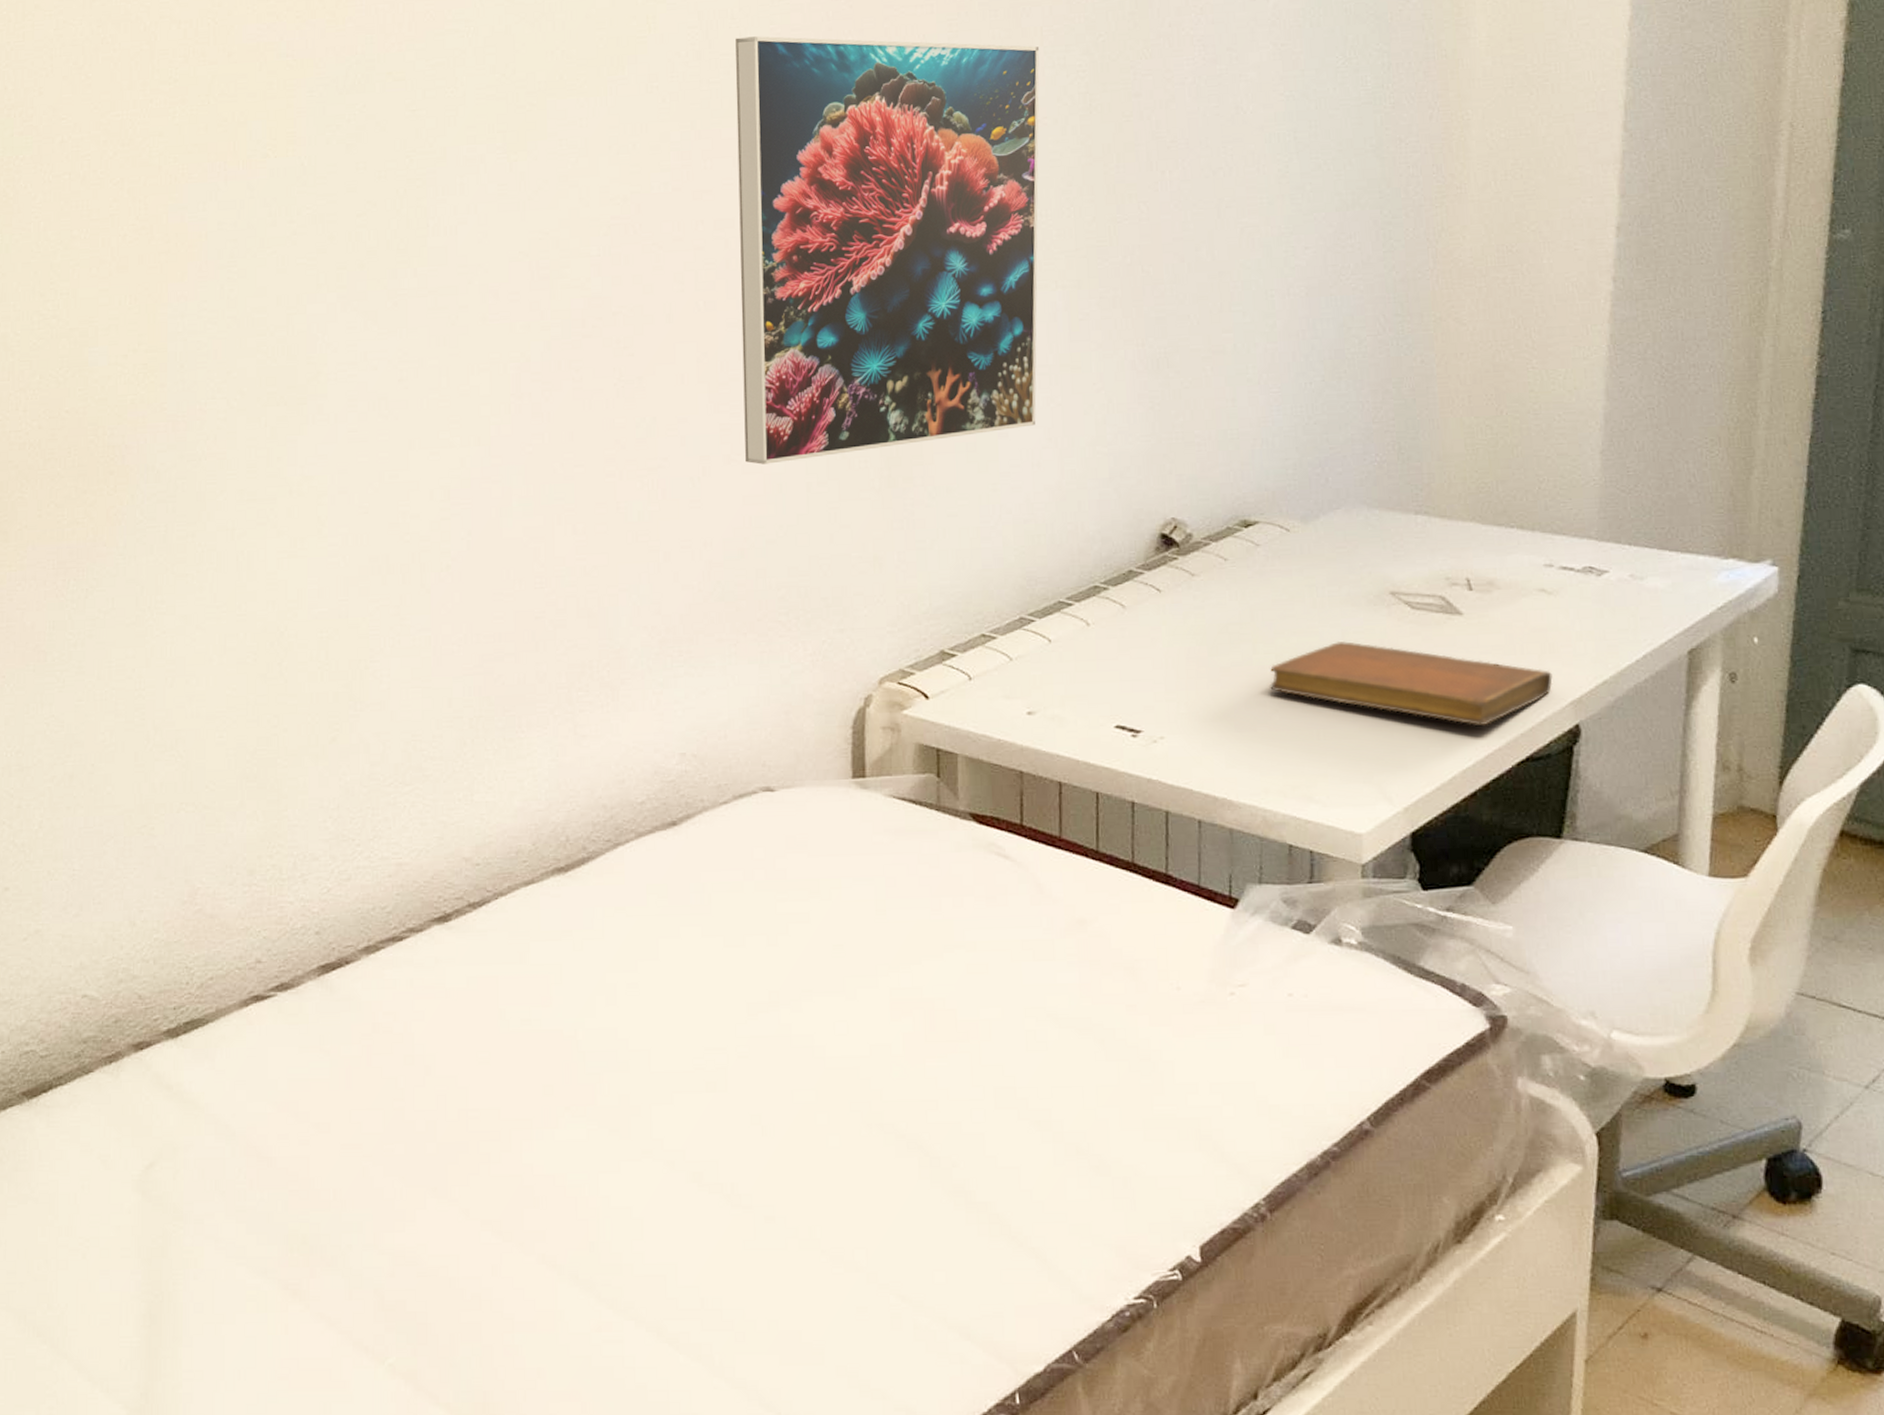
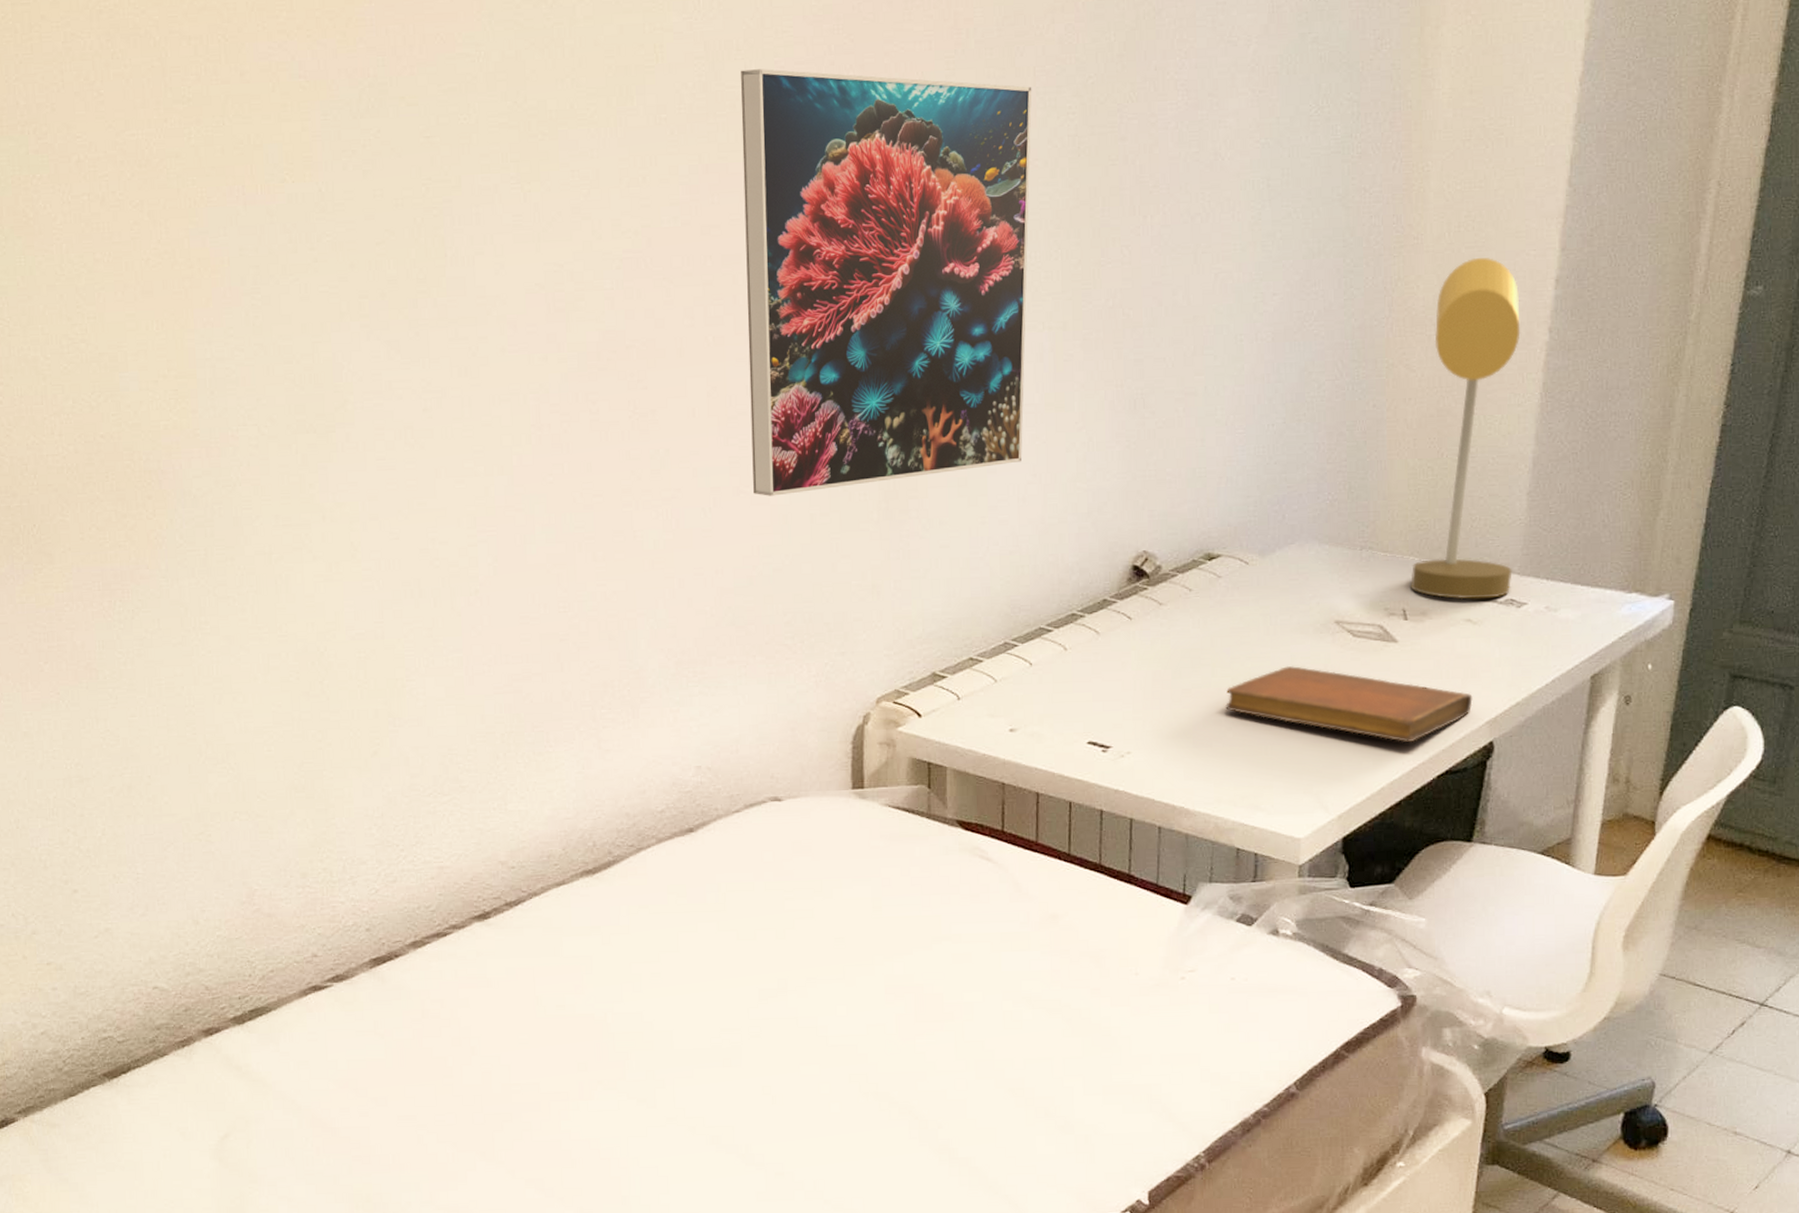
desk lamp: none [1474,206,1589,568] -> present [1411,258,1520,600]

